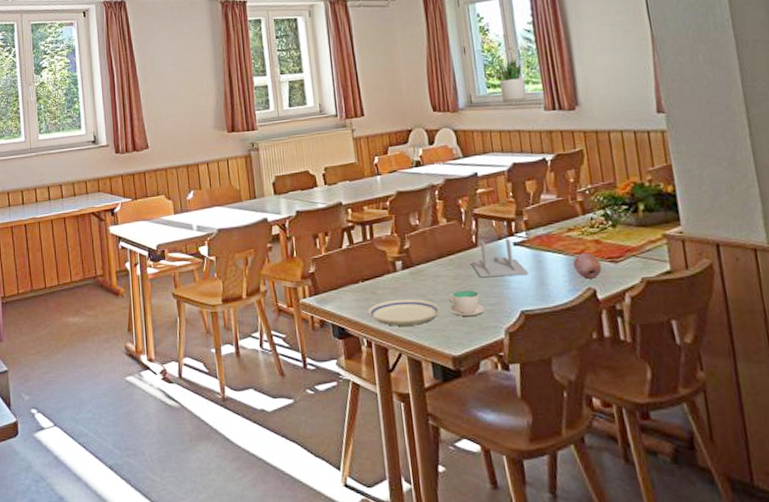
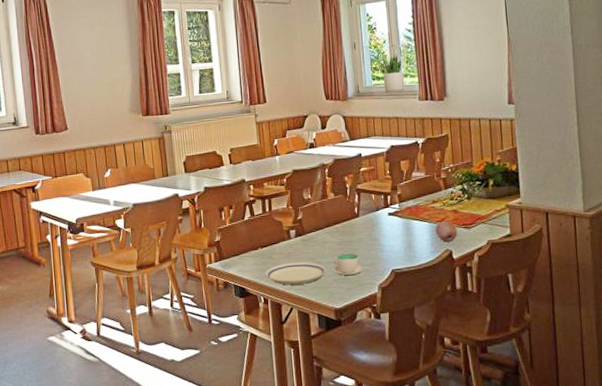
napkin holder: present [471,238,528,278] -> none [353,209,399,243]

